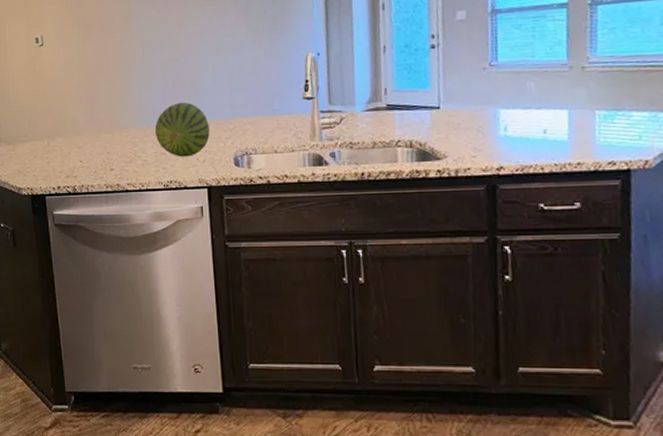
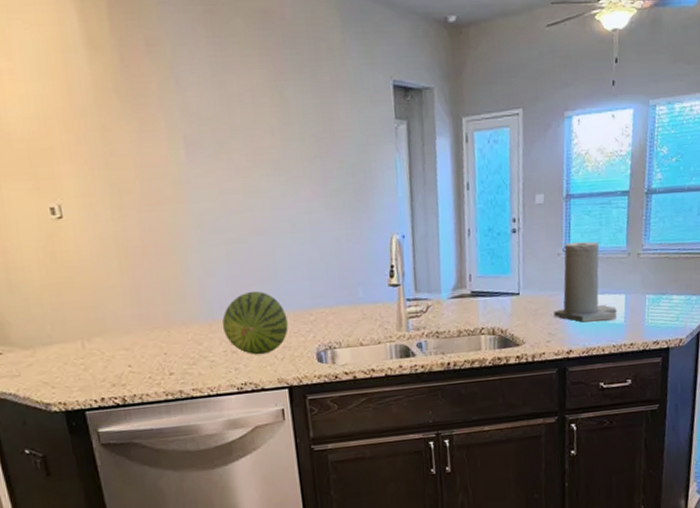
paper towel: none [480,55,559,138] -> present [554,241,618,323]

